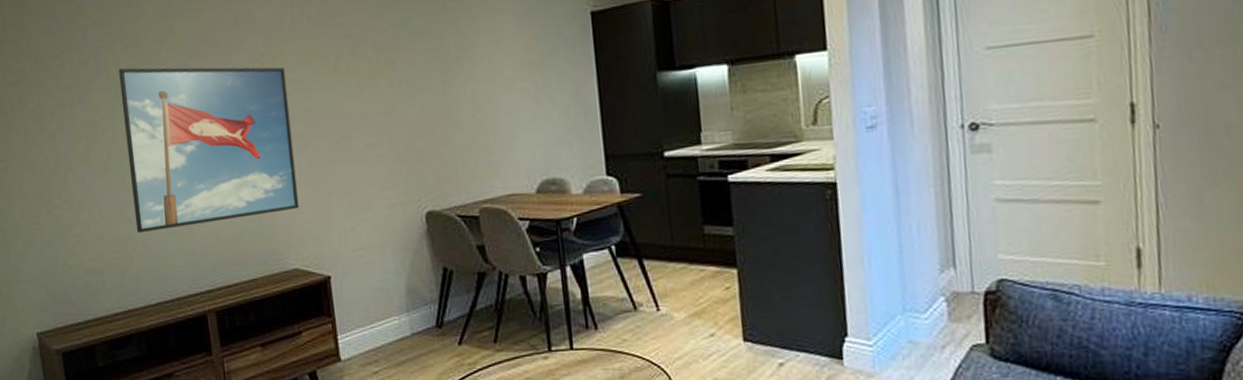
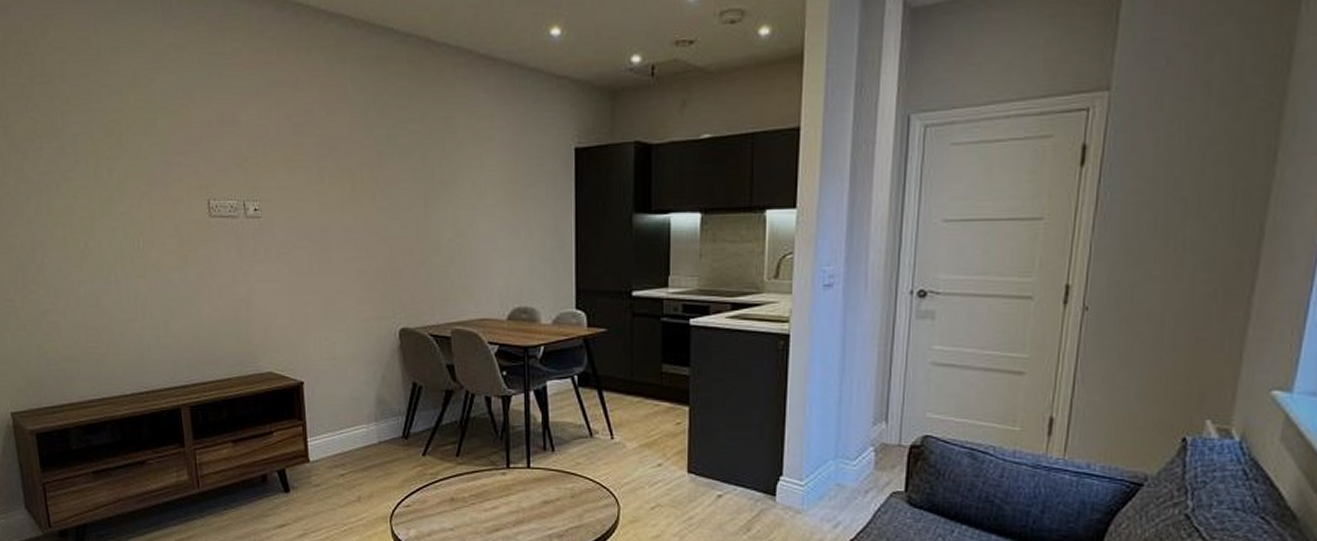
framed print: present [119,67,299,234] -> none [98,159,276,325]

